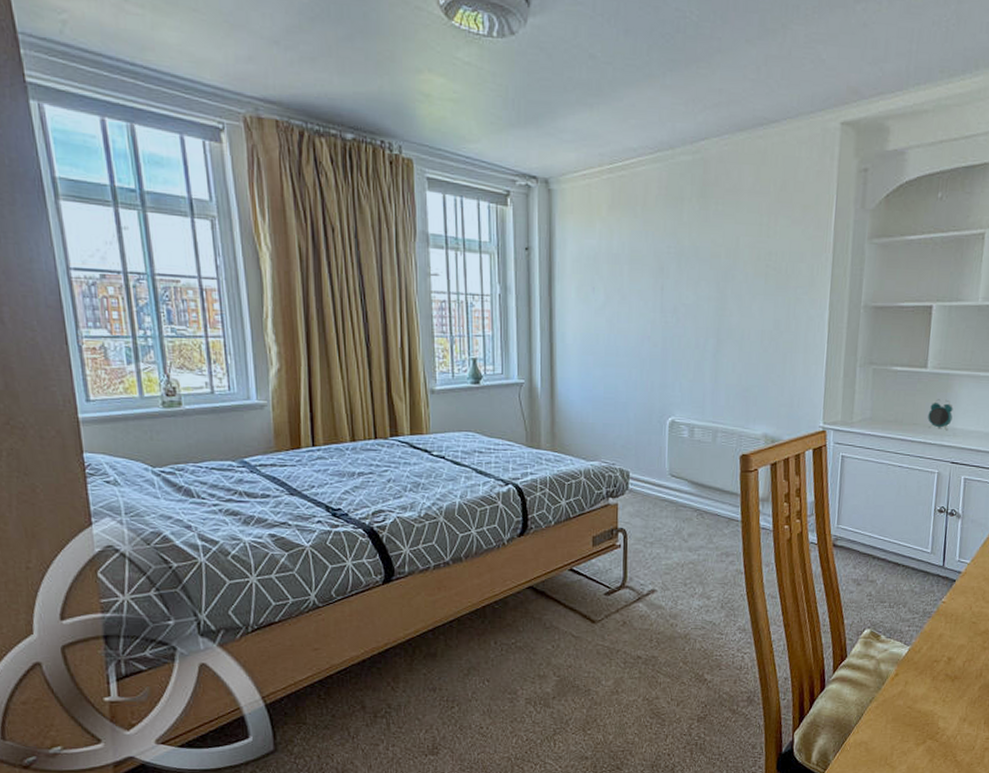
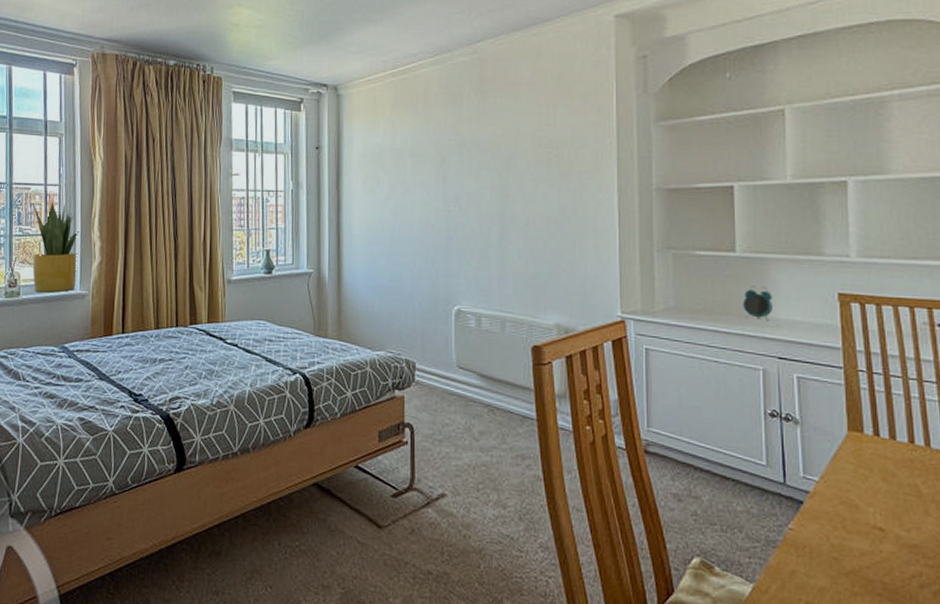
planter: none [184,294,251,402] -> present [32,199,78,293]

